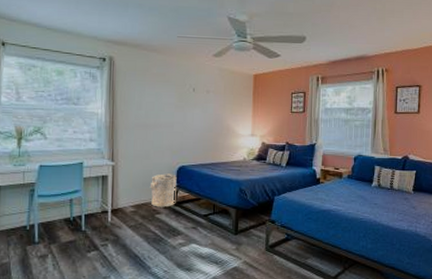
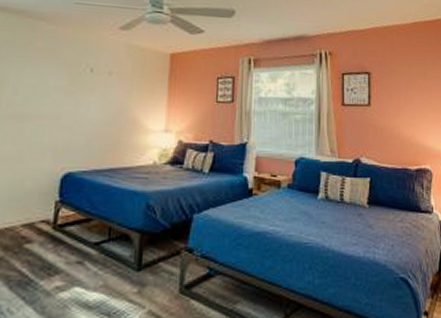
laundry hamper: present [149,173,177,207] -> none [19,183,60,233]

